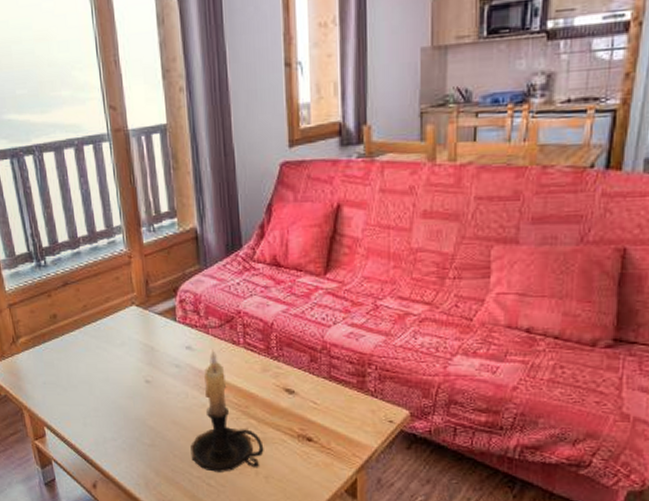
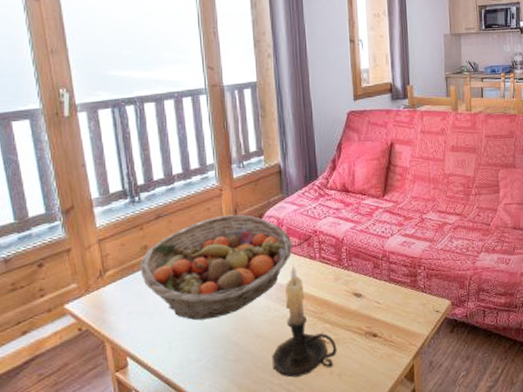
fruit basket: none [50,286,212,399] -> present [139,214,293,321]

